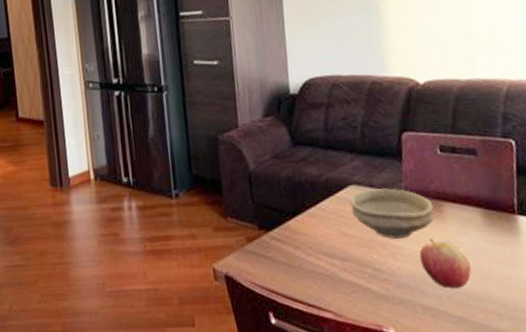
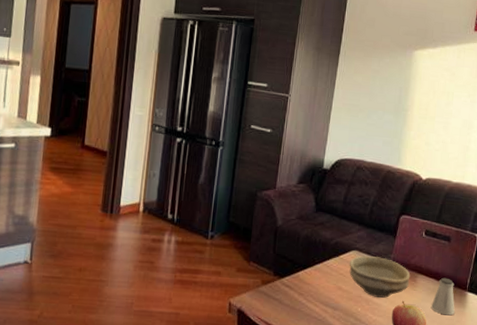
saltshaker: none [470,201,506,250] -> present [431,277,455,316]

